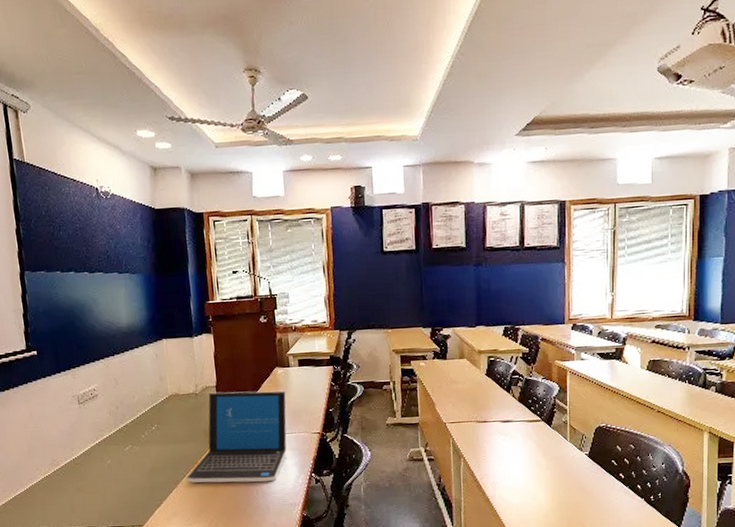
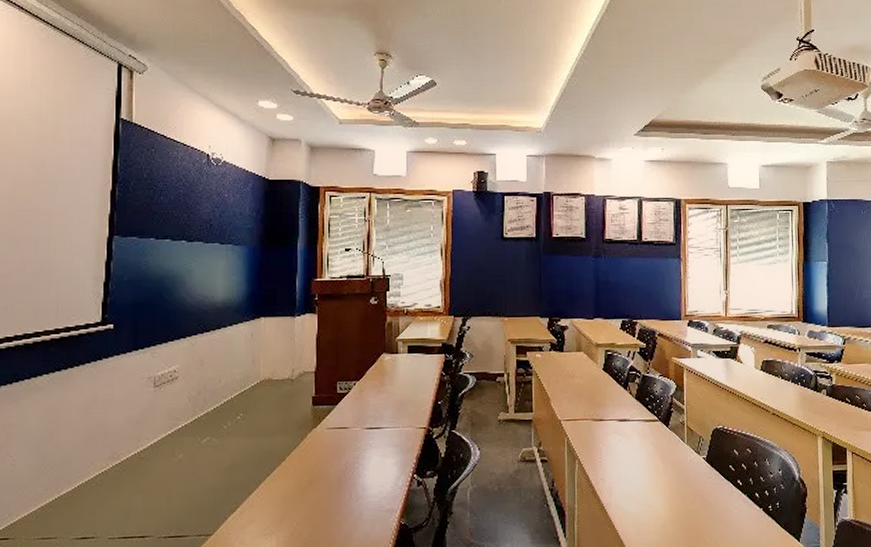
laptop: present [186,391,287,483] -> none [269,378,393,484]

